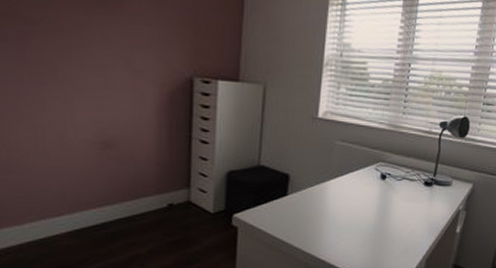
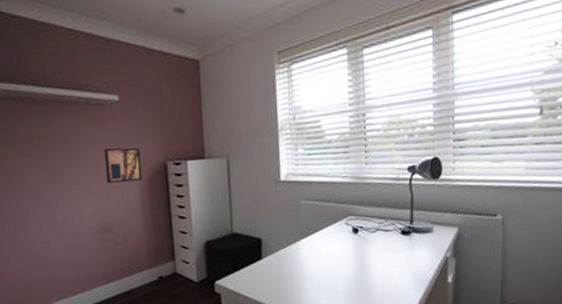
wall art: none [114,49,162,94] -> present [104,147,142,184]

